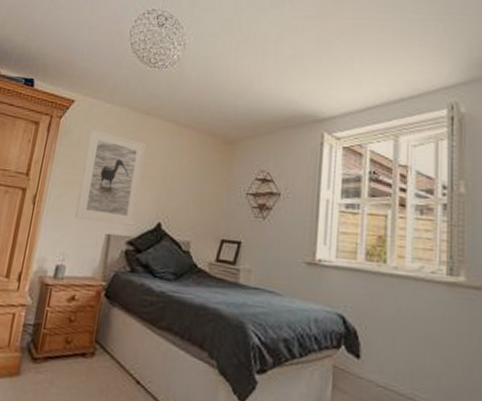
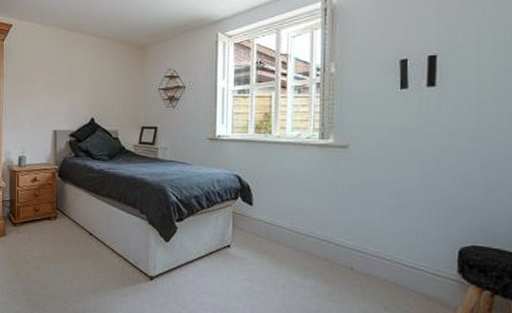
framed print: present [75,129,147,226] -> none [27,48,75,122]

